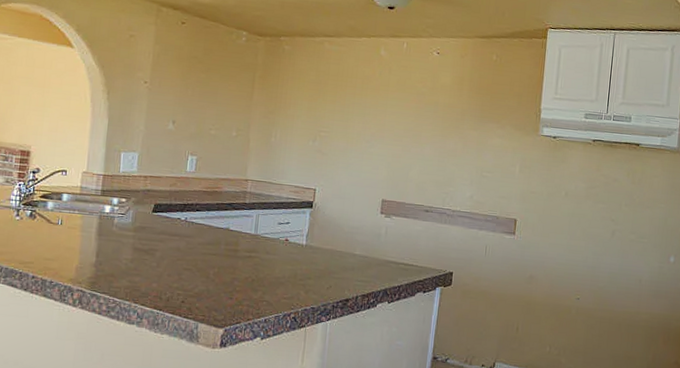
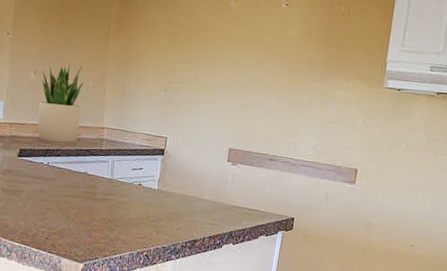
planter: none [175,112,226,201] -> present [38,62,83,147]

